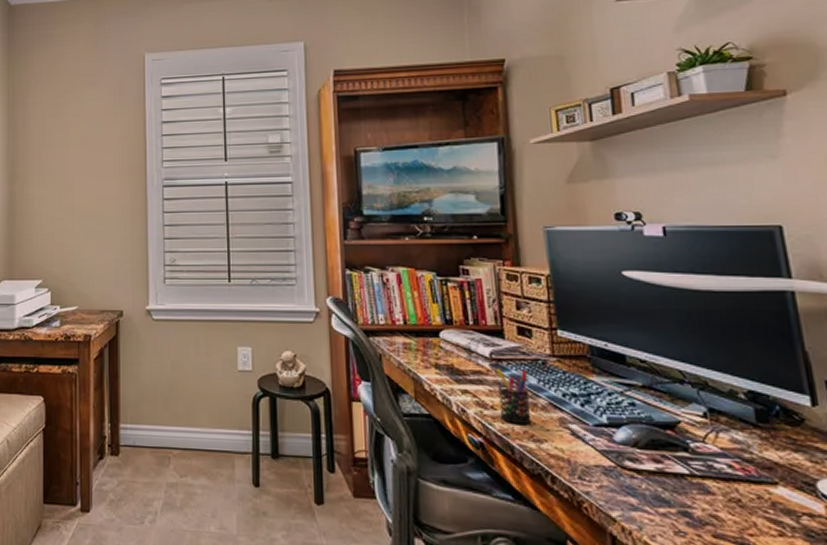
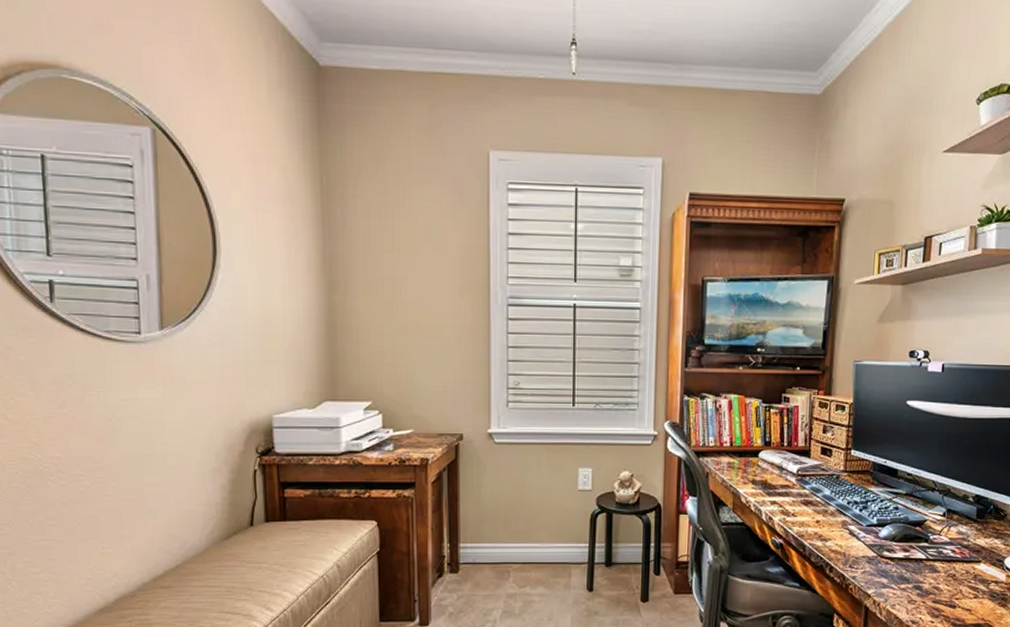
pen holder: present [496,367,532,425] -> none [798,482,824,528]

